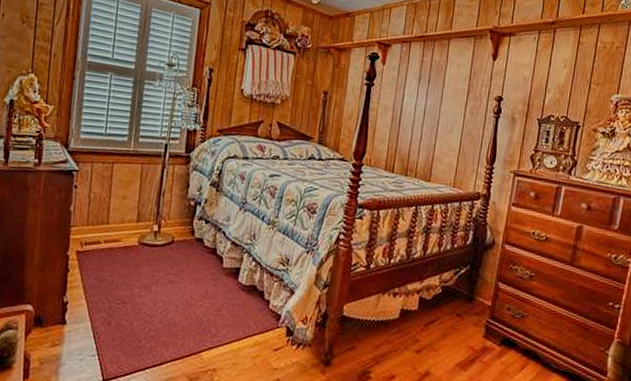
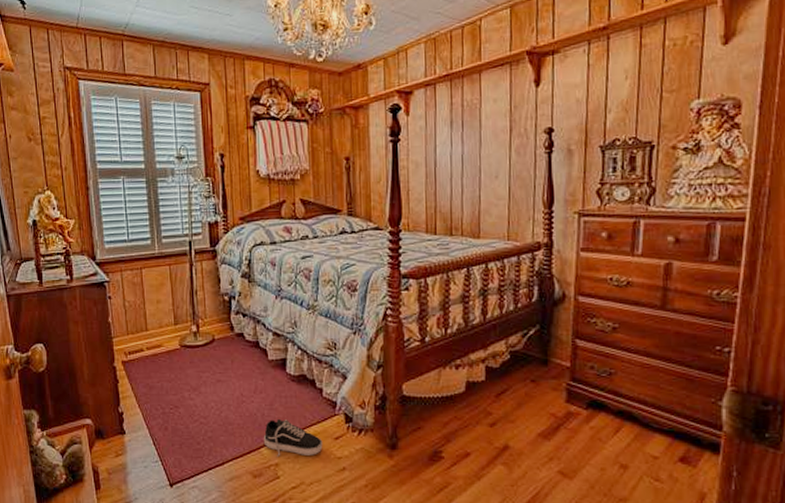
shoe: none [204,325,262,364] -> present [263,418,323,456]

